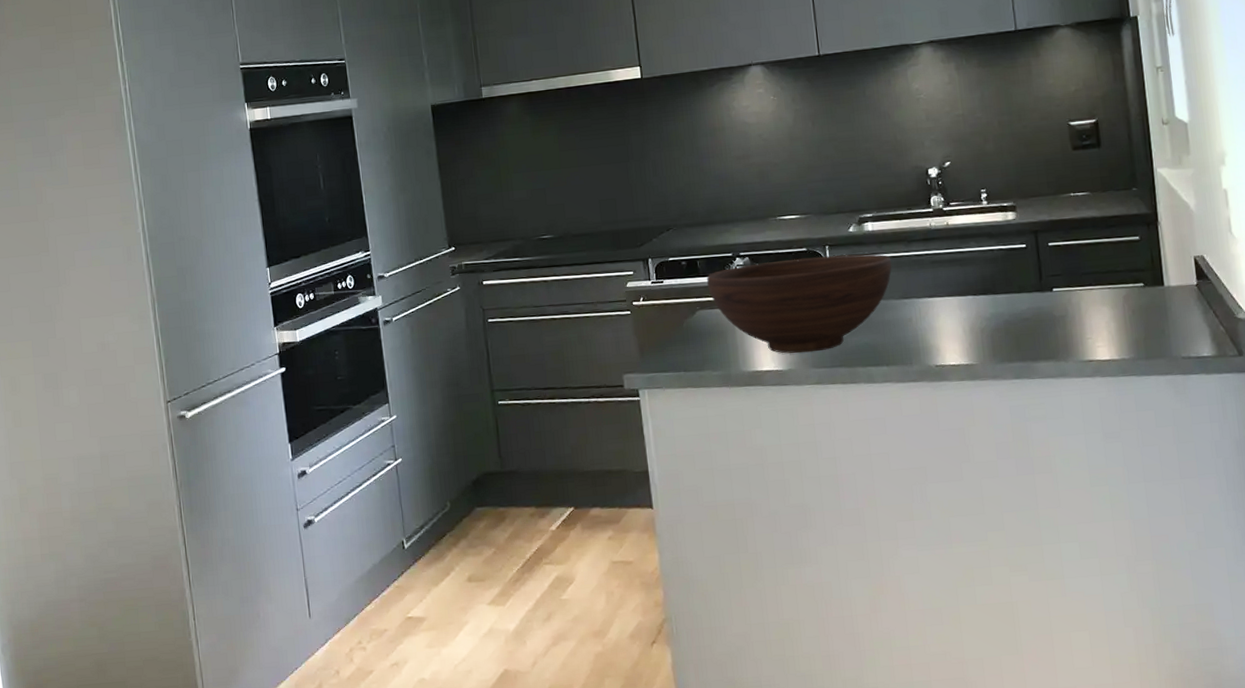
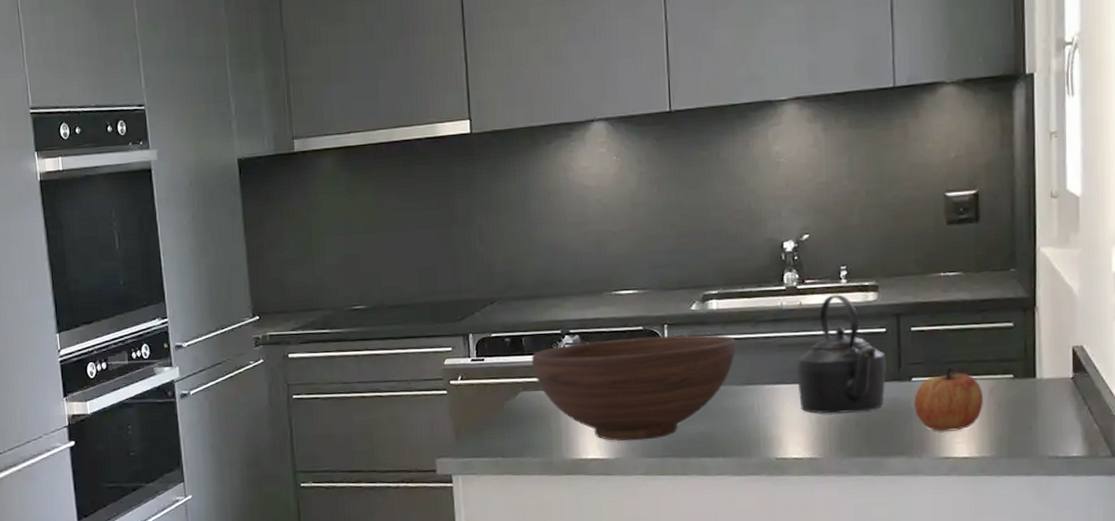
kettle: none [947,214,1030,323] -> present [796,294,887,414]
apple: none [1056,278,1119,337] -> present [914,367,983,432]

